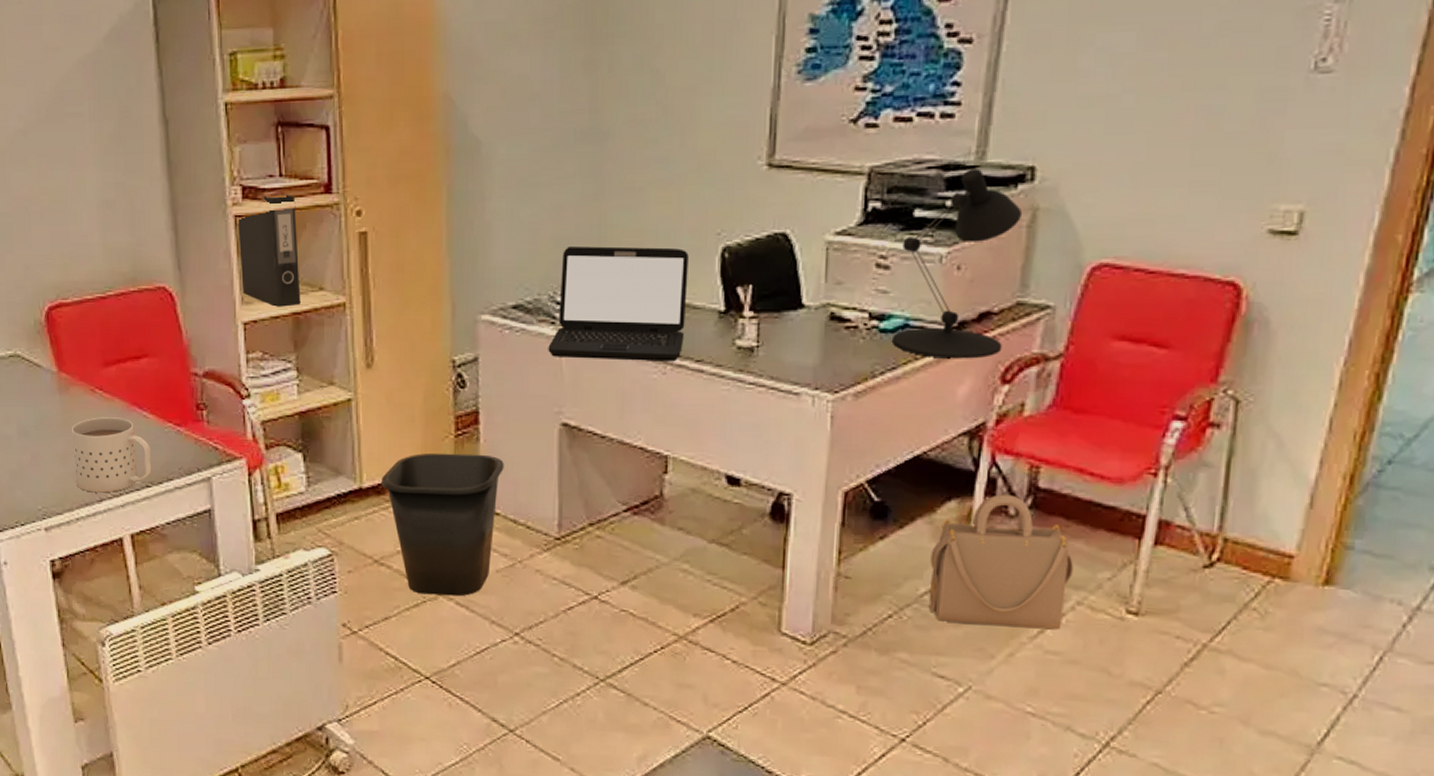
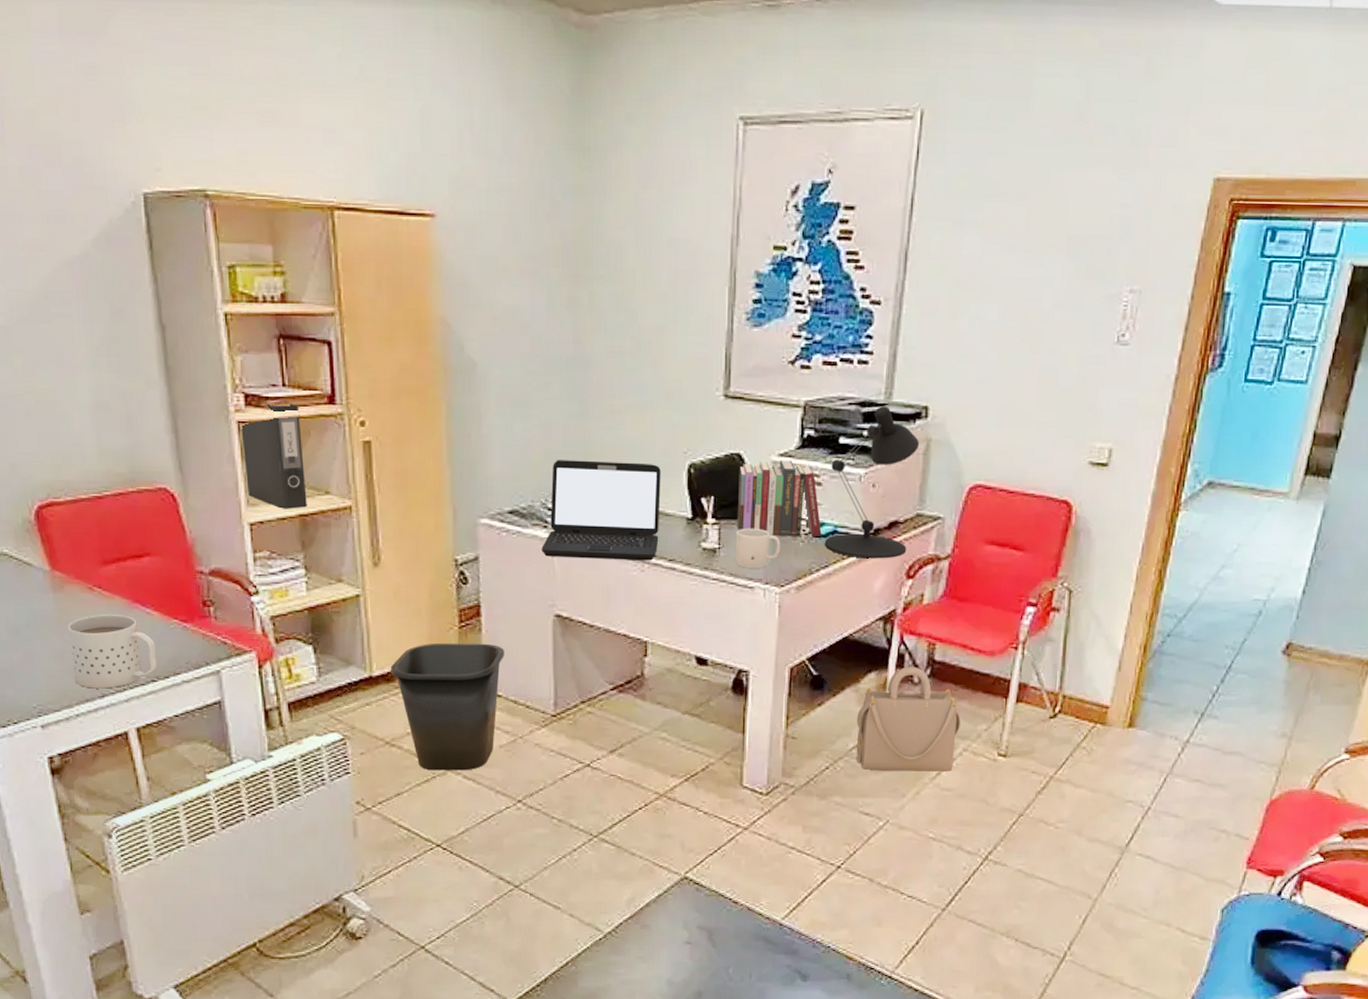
mug: none [777,322,835,371] -> present [735,528,781,569]
books: none [780,239,889,333] -> present [737,460,822,538]

